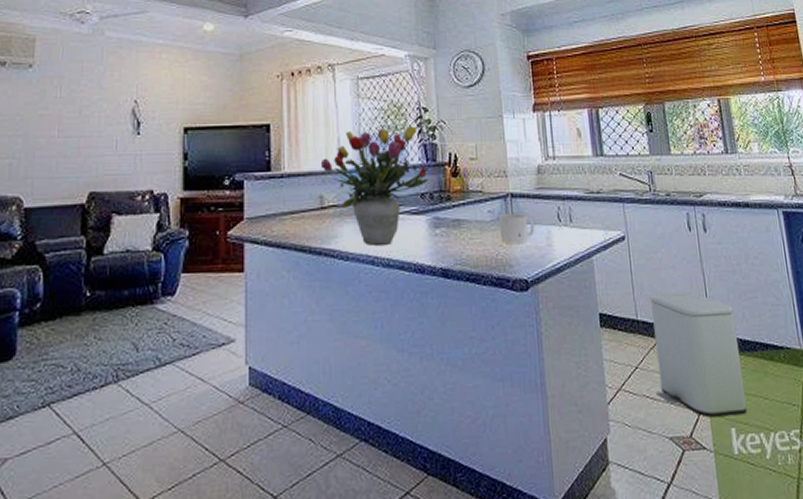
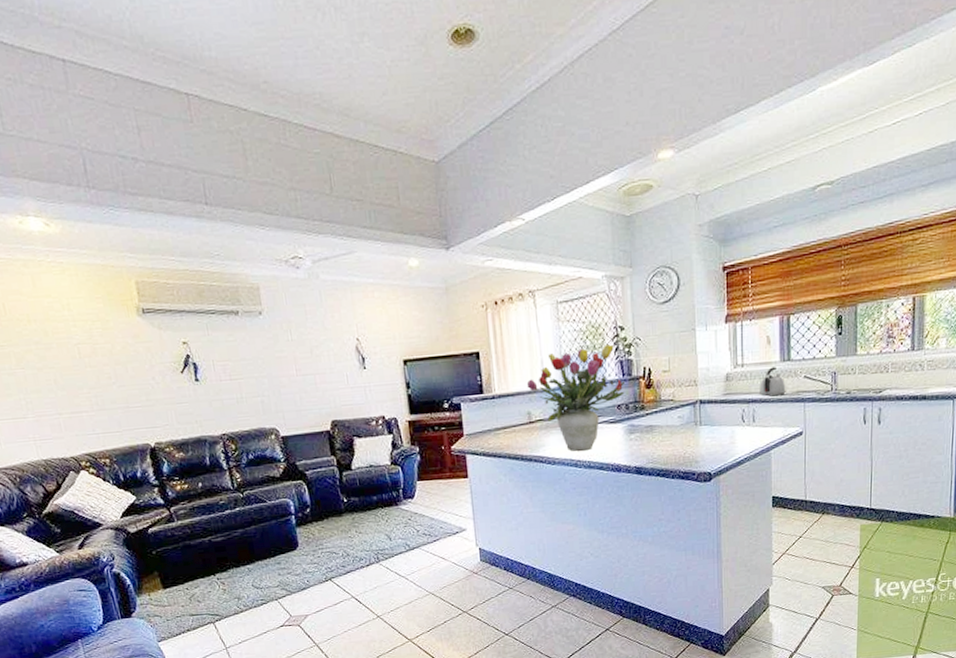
mug: present [498,214,535,245] -> none [687,417,720,445]
kettle: none [574,161,602,193] -> present [760,367,786,396]
pedal bin: present [649,291,747,418] -> none [815,475,895,572]

